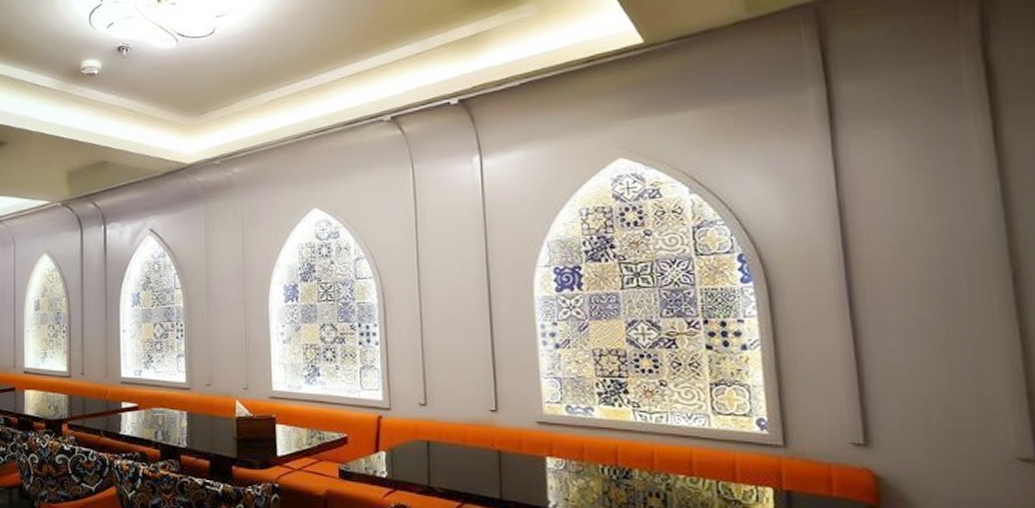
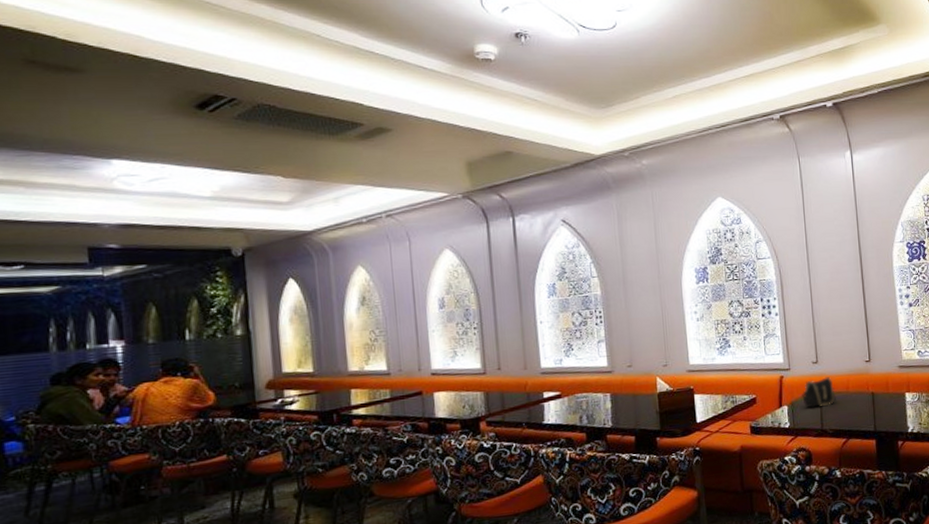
handbag: none [404,424,449,458] -> present [802,377,836,408]

